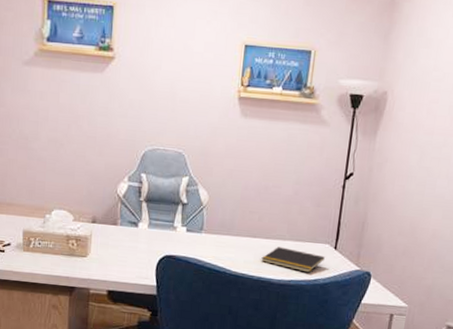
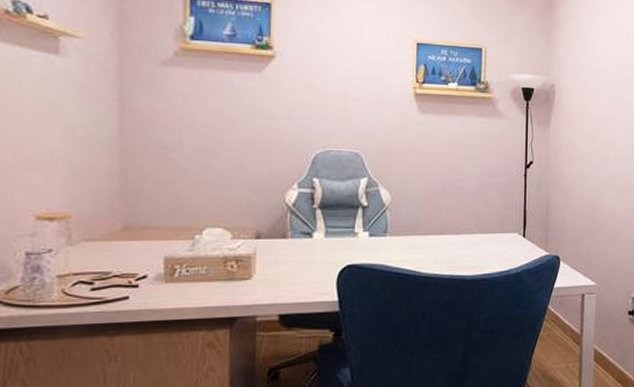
notepad: present [261,247,325,273] -> none [452,241,515,264]

